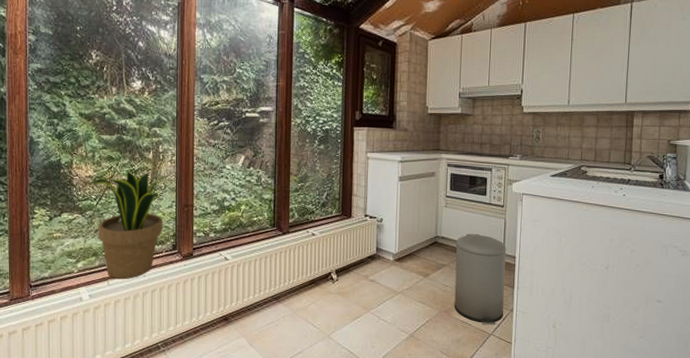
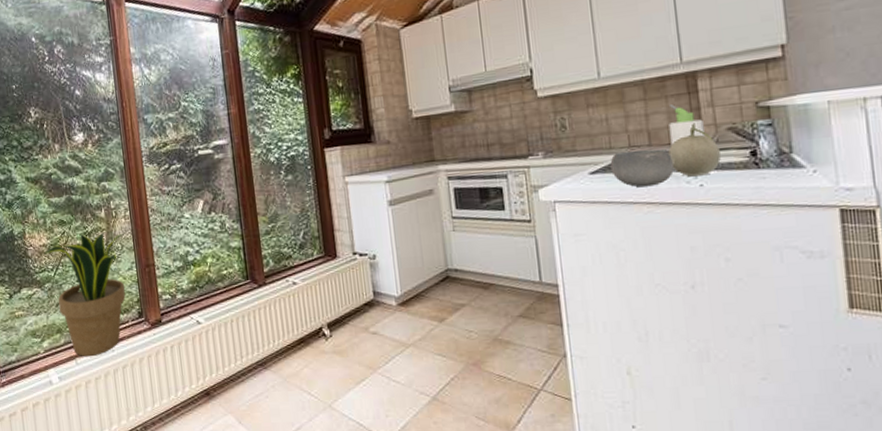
pedal bin: present [454,234,506,326] -> none [474,261,553,379]
bowl: none [566,163,608,191] -> present [610,149,674,187]
fruit: none [606,149,641,188] -> present [668,123,722,177]
bottle: none [608,132,633,182] -> present [669,103,705,171]

